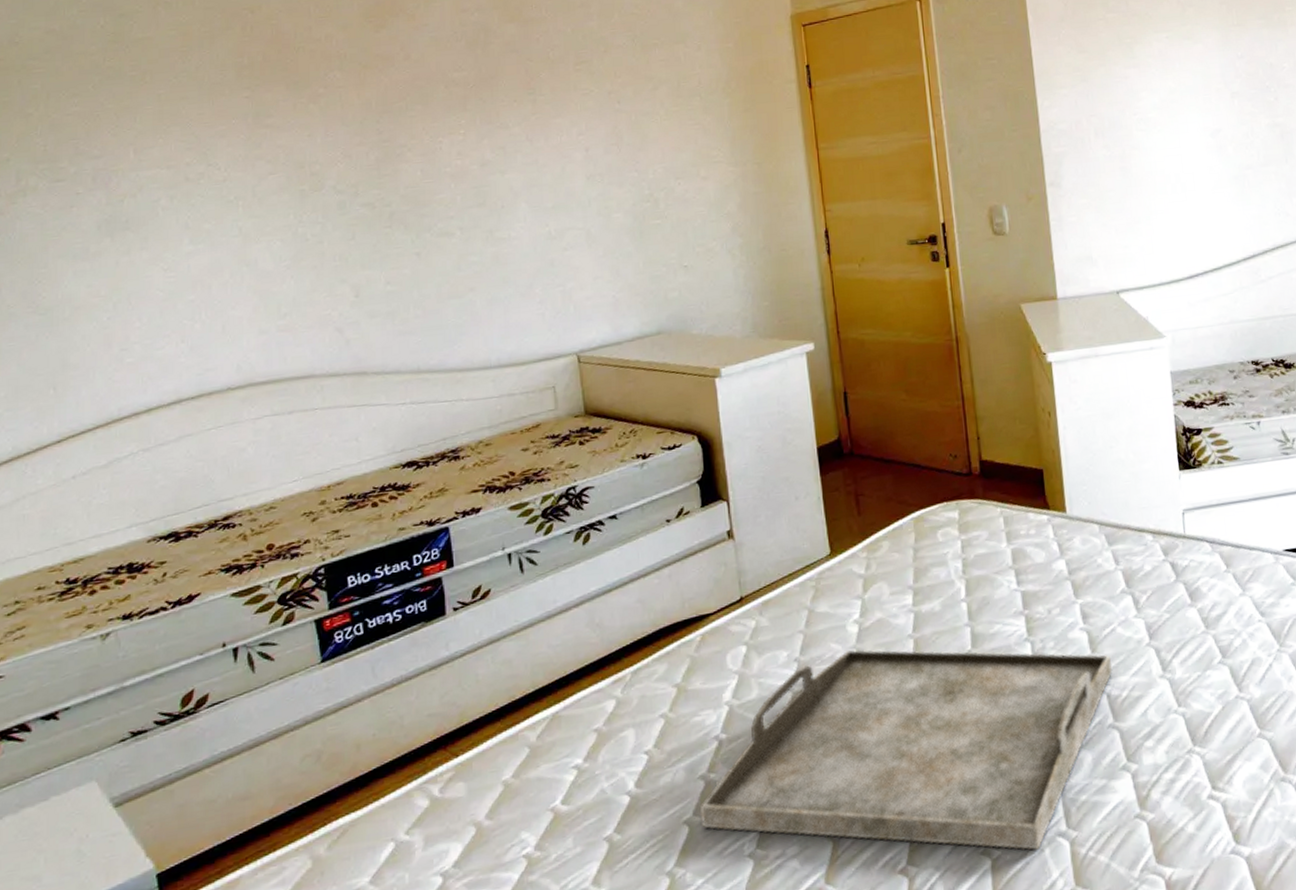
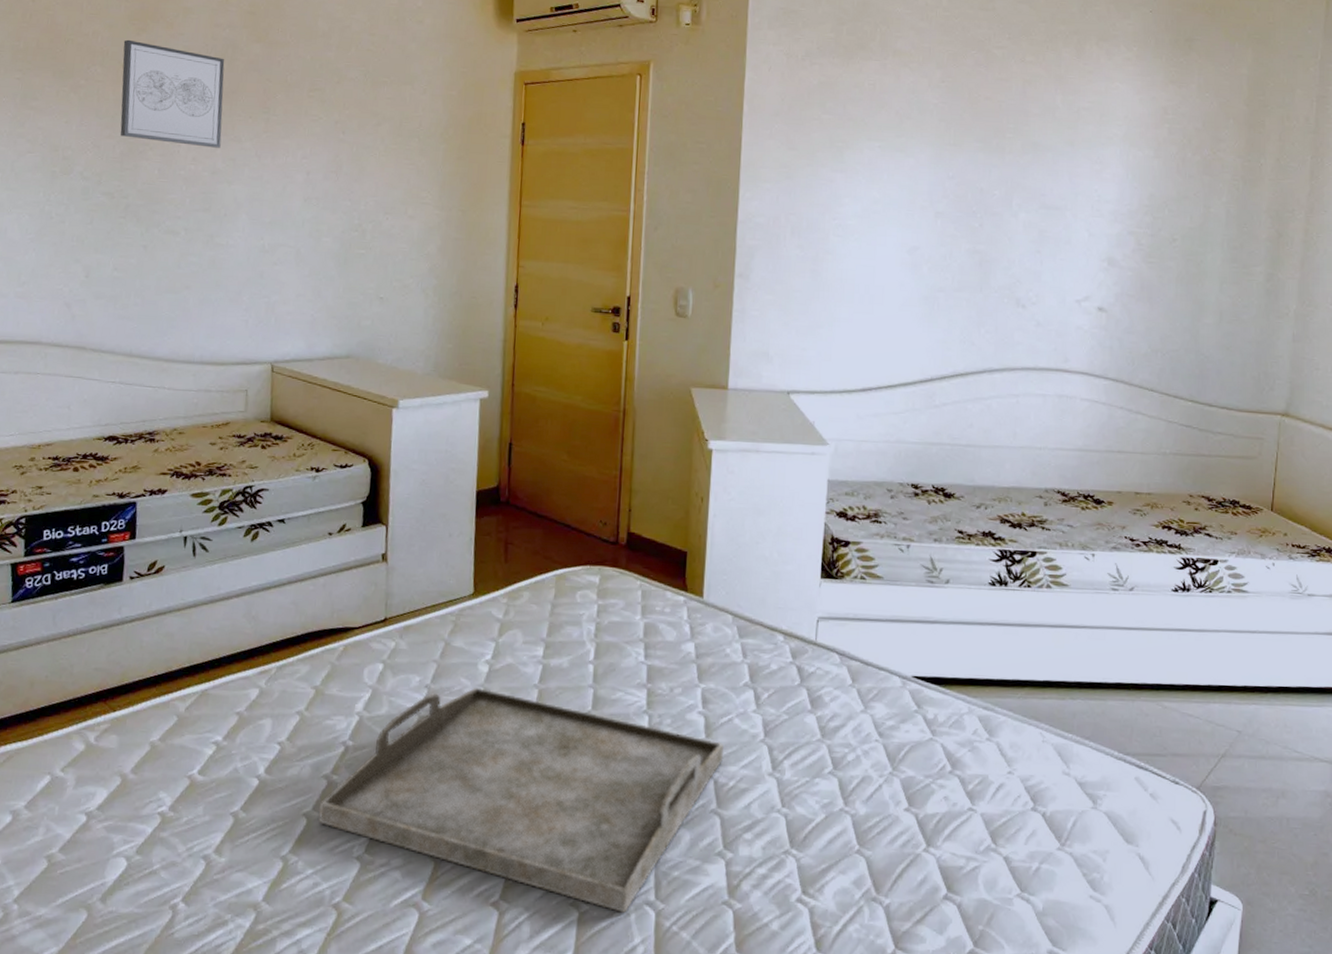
wall art: none [362,38,487,142] -> present [120,39,225,148]

